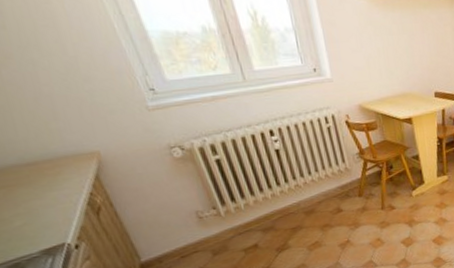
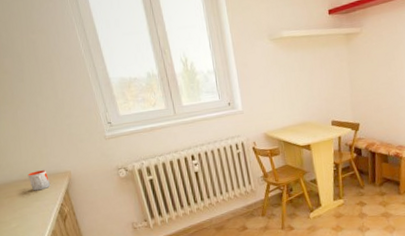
mug: none [30,150,71,178] -> present [27,170,51,191]

